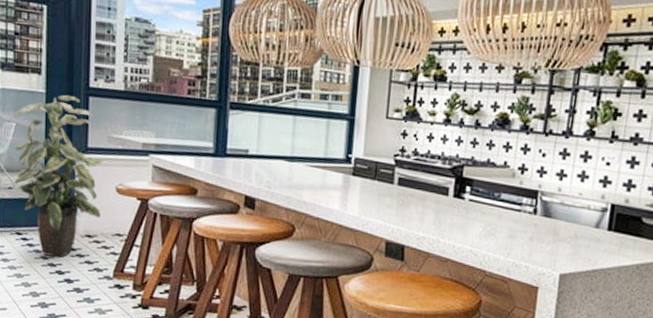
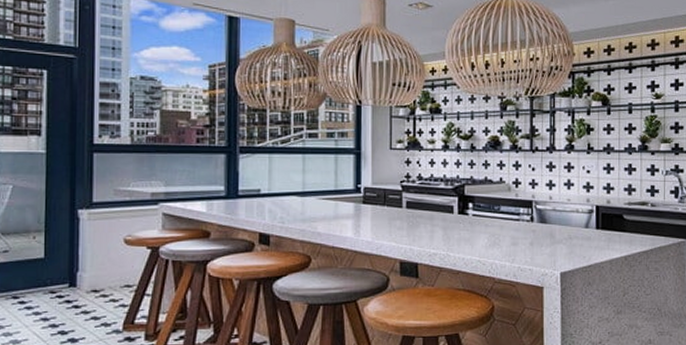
indoor plant: present [14,95,105,258] -> none [10,154,111,317]

